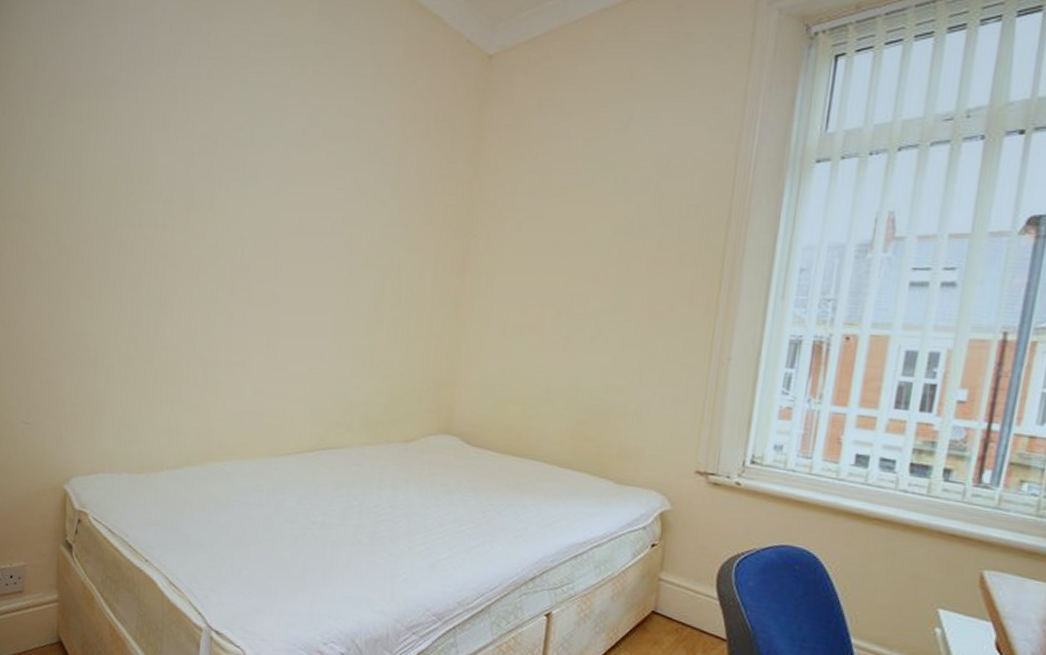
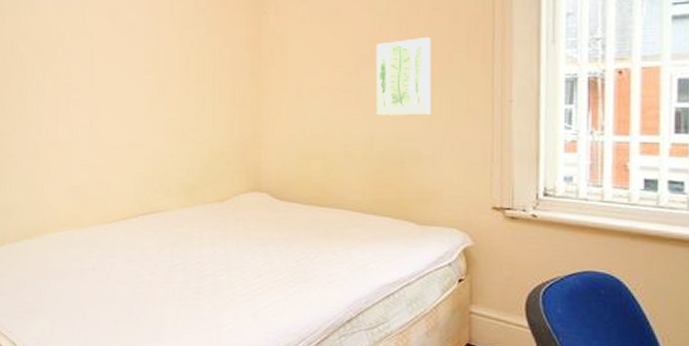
wall art: none [585,280,653,367] -> present [375,37,431,116]

